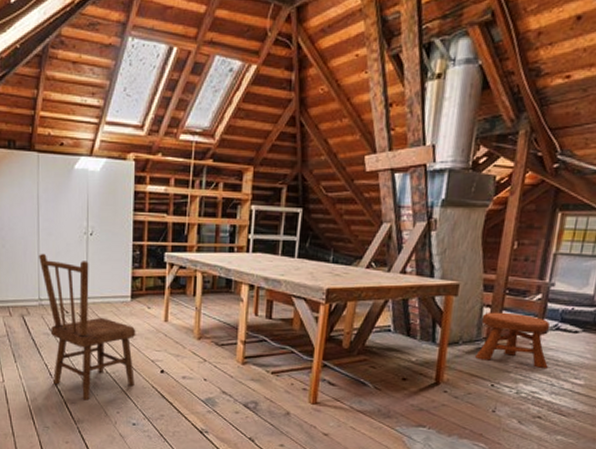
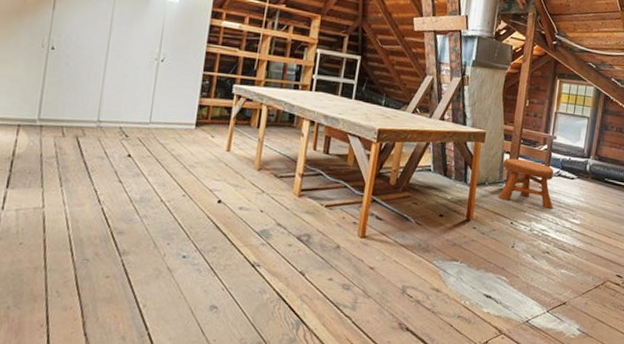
dining chair: present [39,253,136,401] -> none [101,74,197,230]

